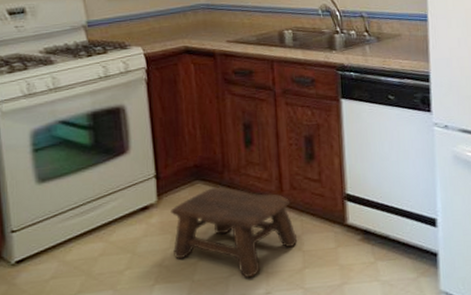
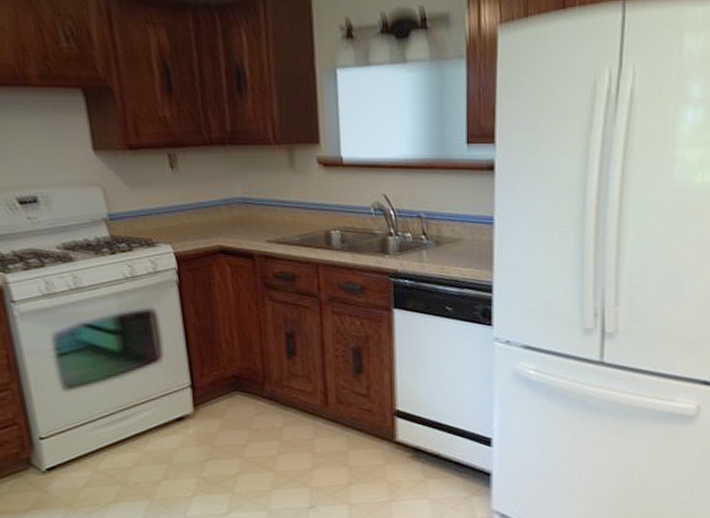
stool: present [171,187,298,278] -> none [208,399,344,492]

